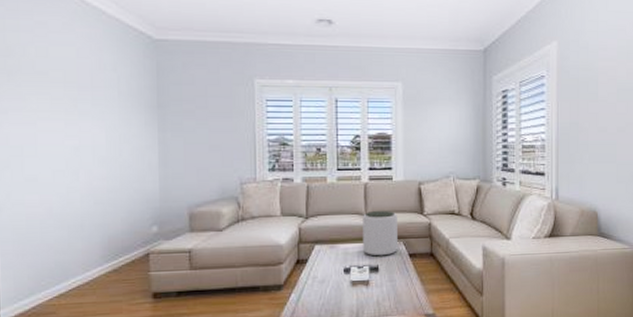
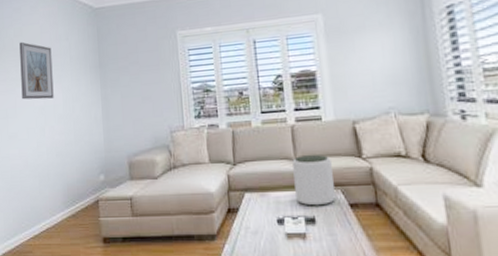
picture frame: none [44,65,94,137] -> present [19,41,54,100]

